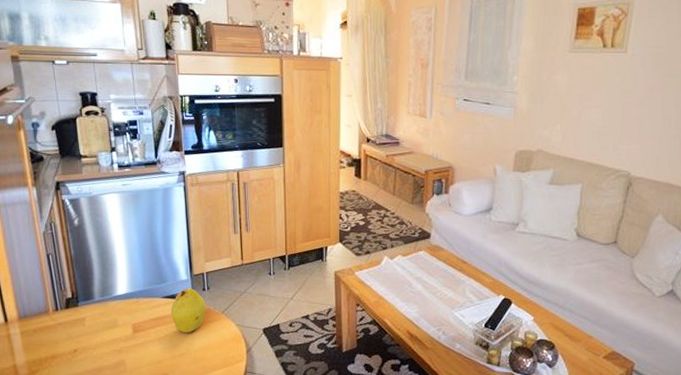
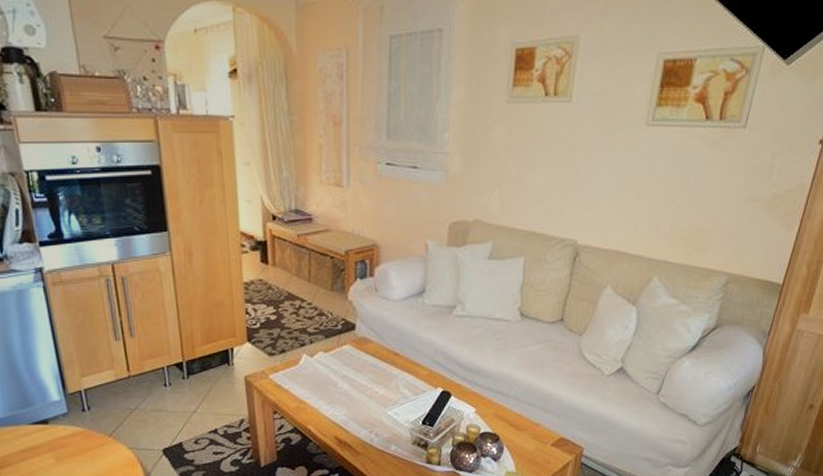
fruit: present [170,288,206,333] -> none [43,410,89,464]

